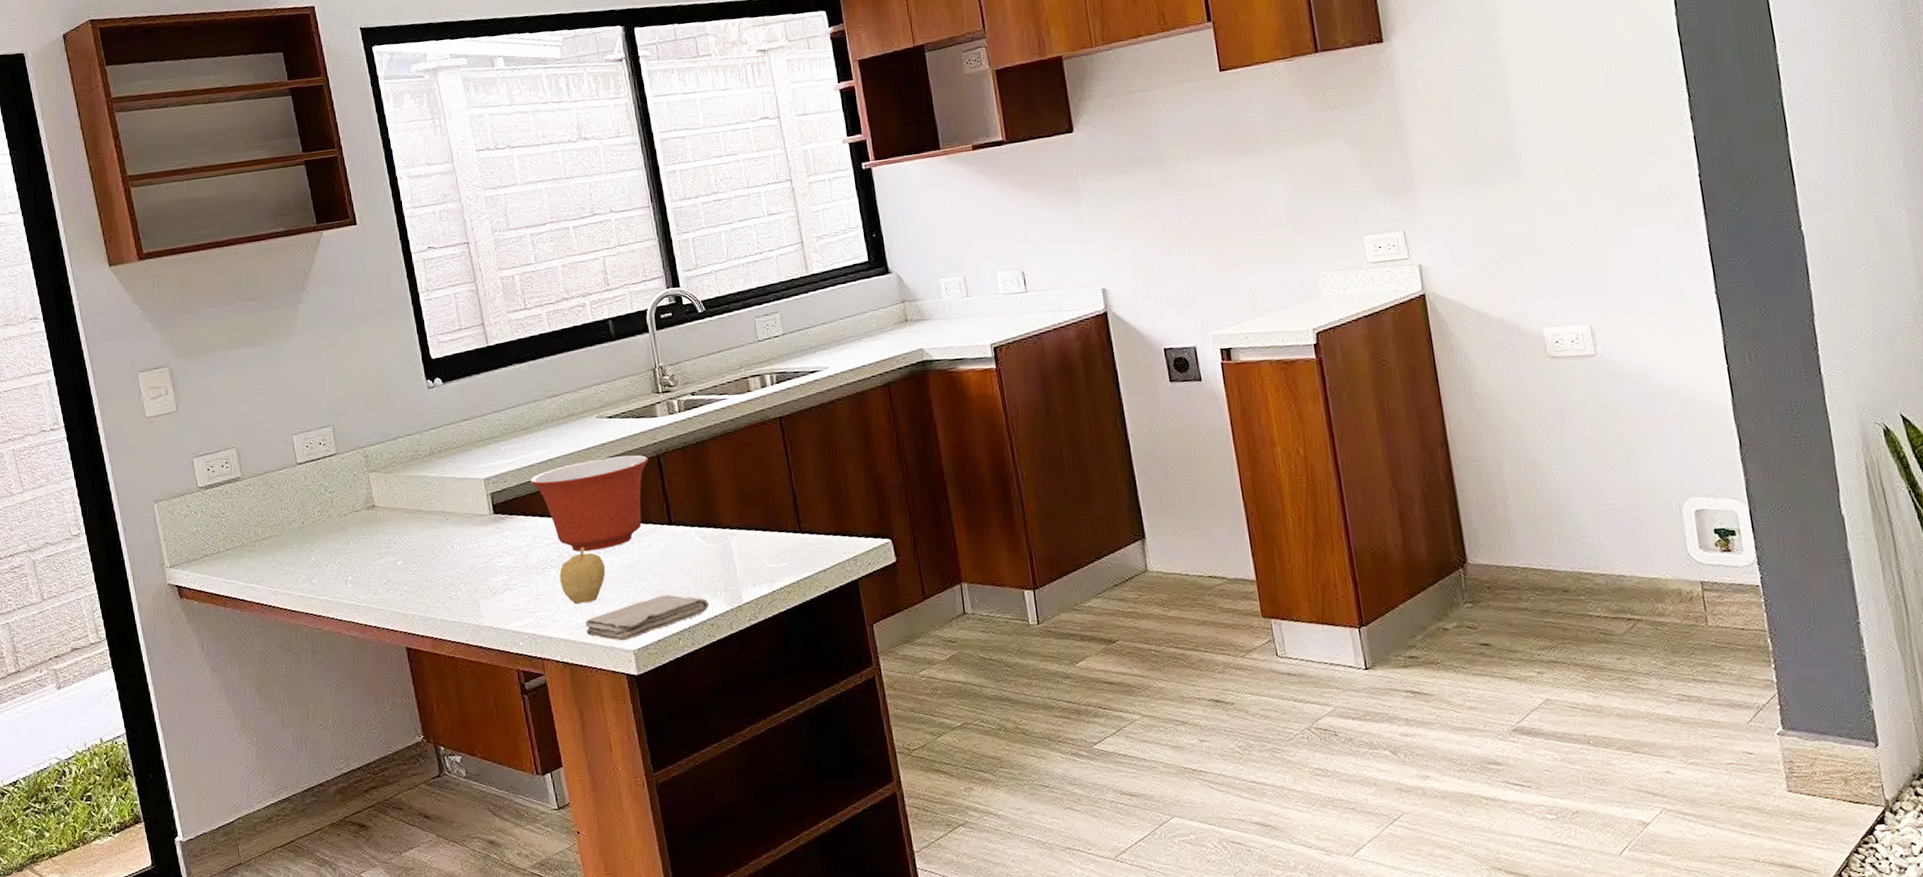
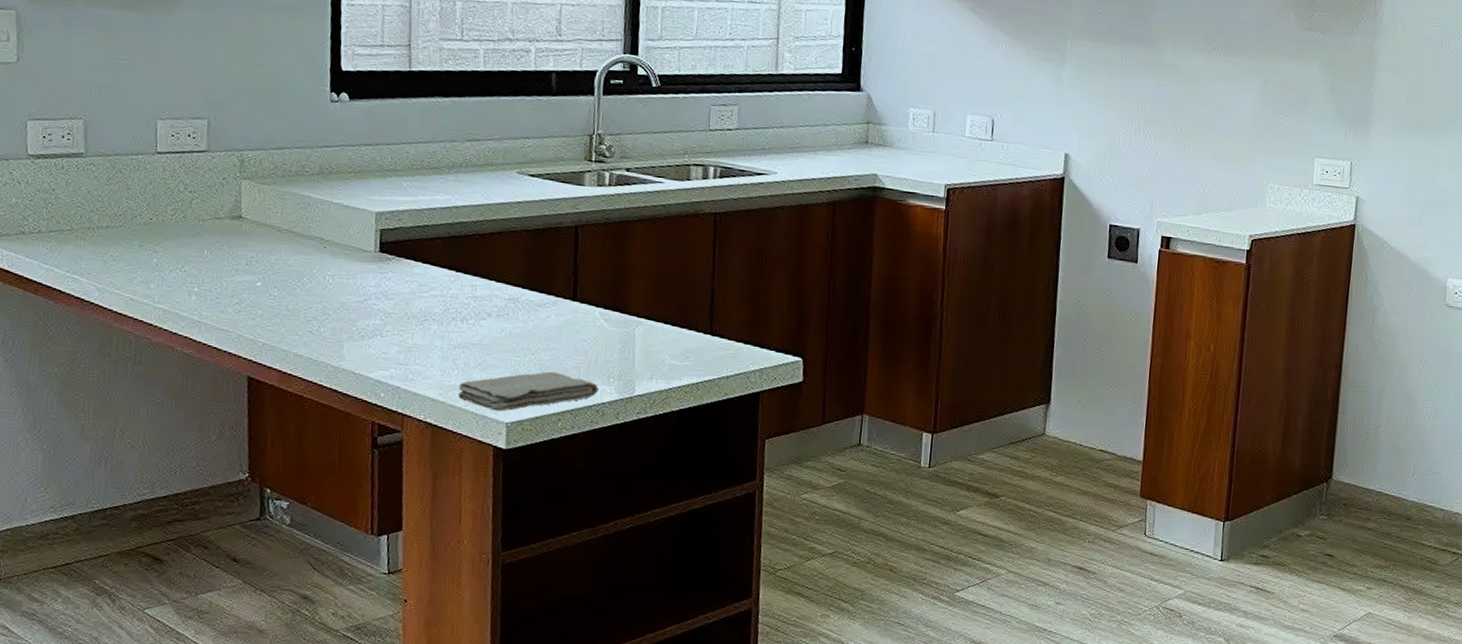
mixing bowl: present [529,455,648,552] -> none [428,216,565,313]
fruit: present [559,547,606,605] -> none [440,306,494,365]

